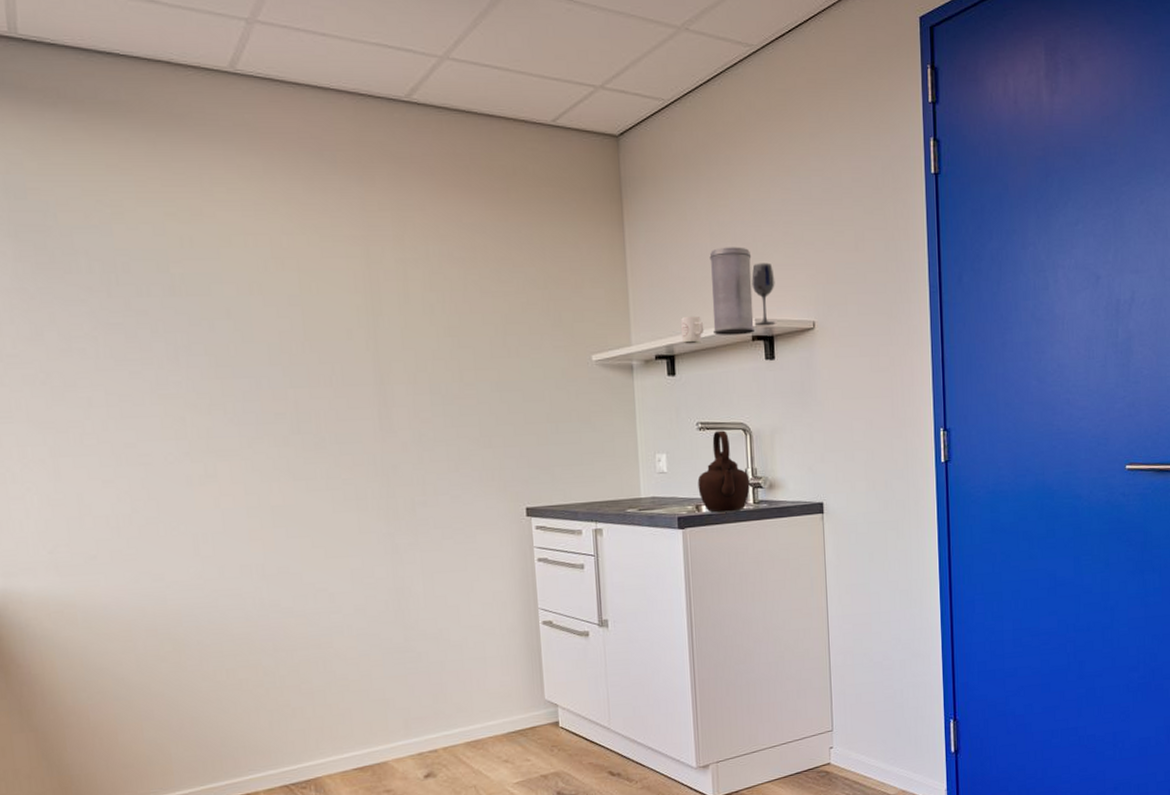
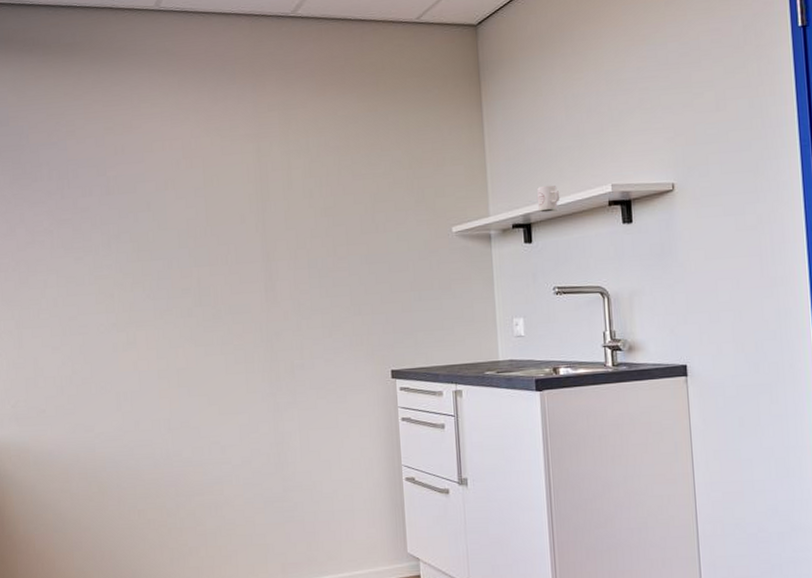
teapot: present [697,430,750,513] -> none [555,294,609,375]
canister: present [709,247,754,335] -> none [565,116,611,202]
wine glass: present [751,263,776,326] -> none [607,129,633,191]

